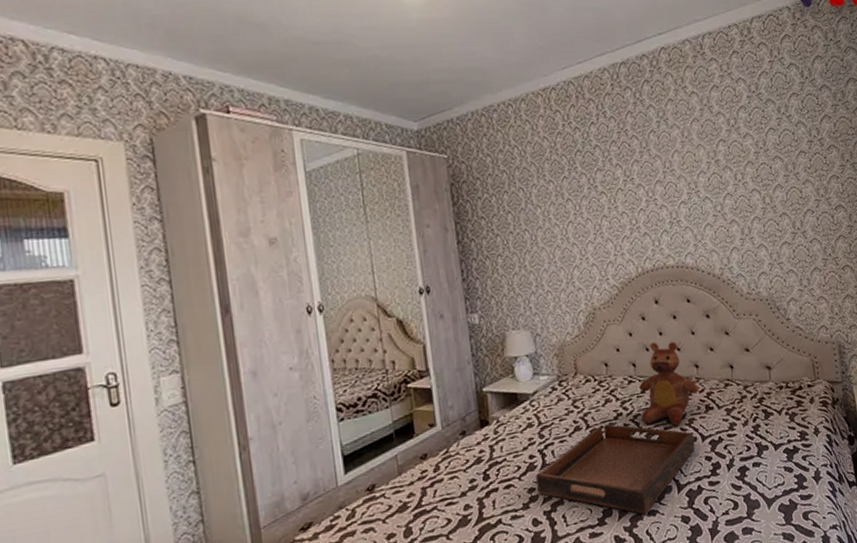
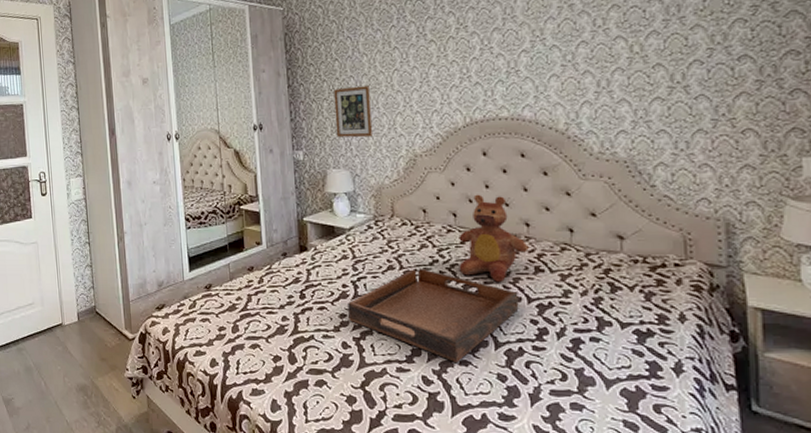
picture frame: none [508,239,551,296] -> present [333,85,372,138]

